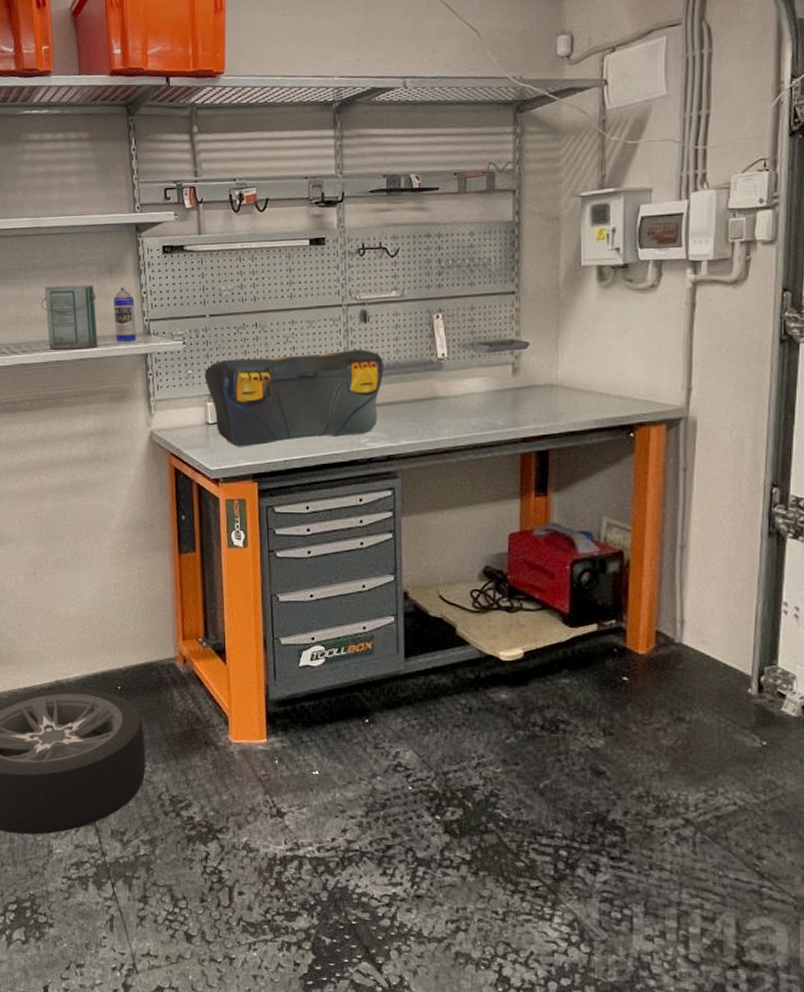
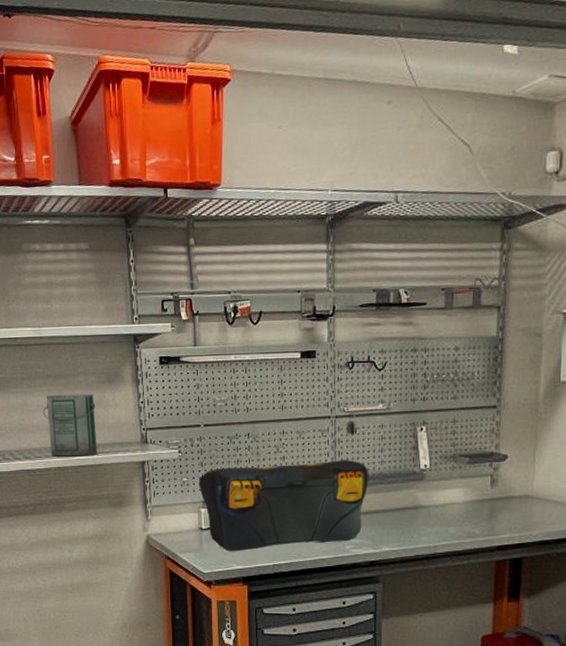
spray can: present [114,287,136,342] -> none [113,396,134,450]

